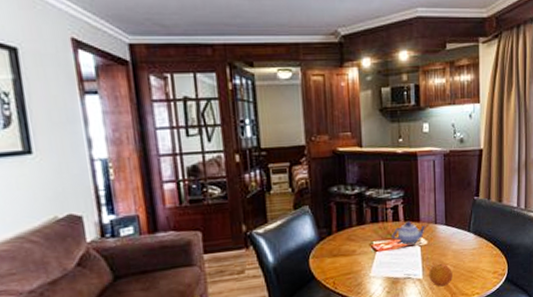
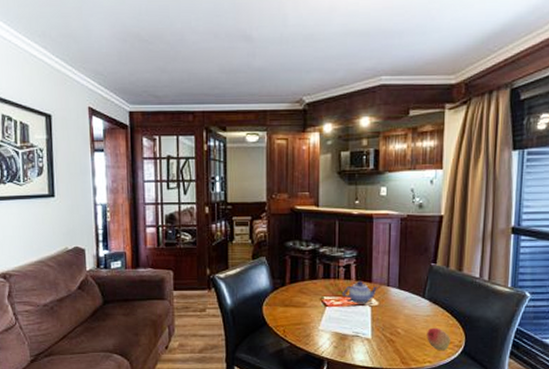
fruit: present [429,263,453,287] -> none [378,326,403,349]
fruit: none [474,259,495,281] -> present [427,327,451,351]

